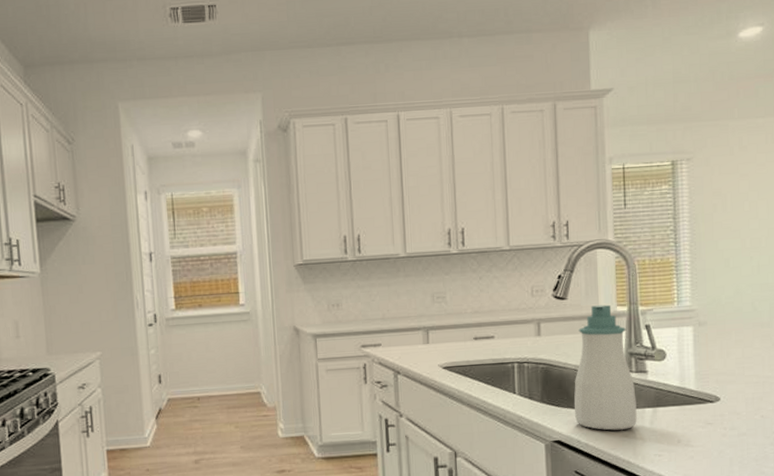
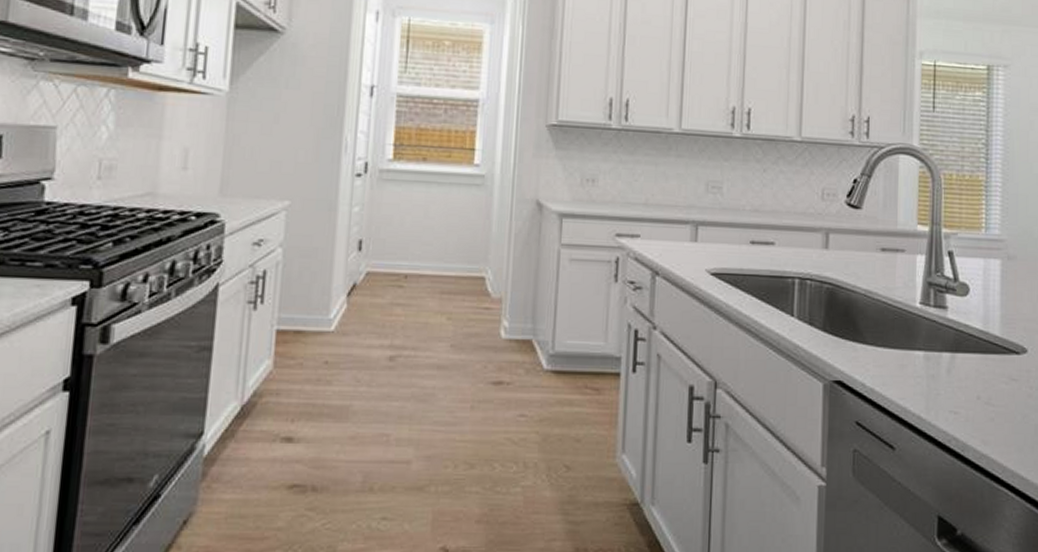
soap bottle: present [574,304,637,431] -> none [861,220,933,376]

